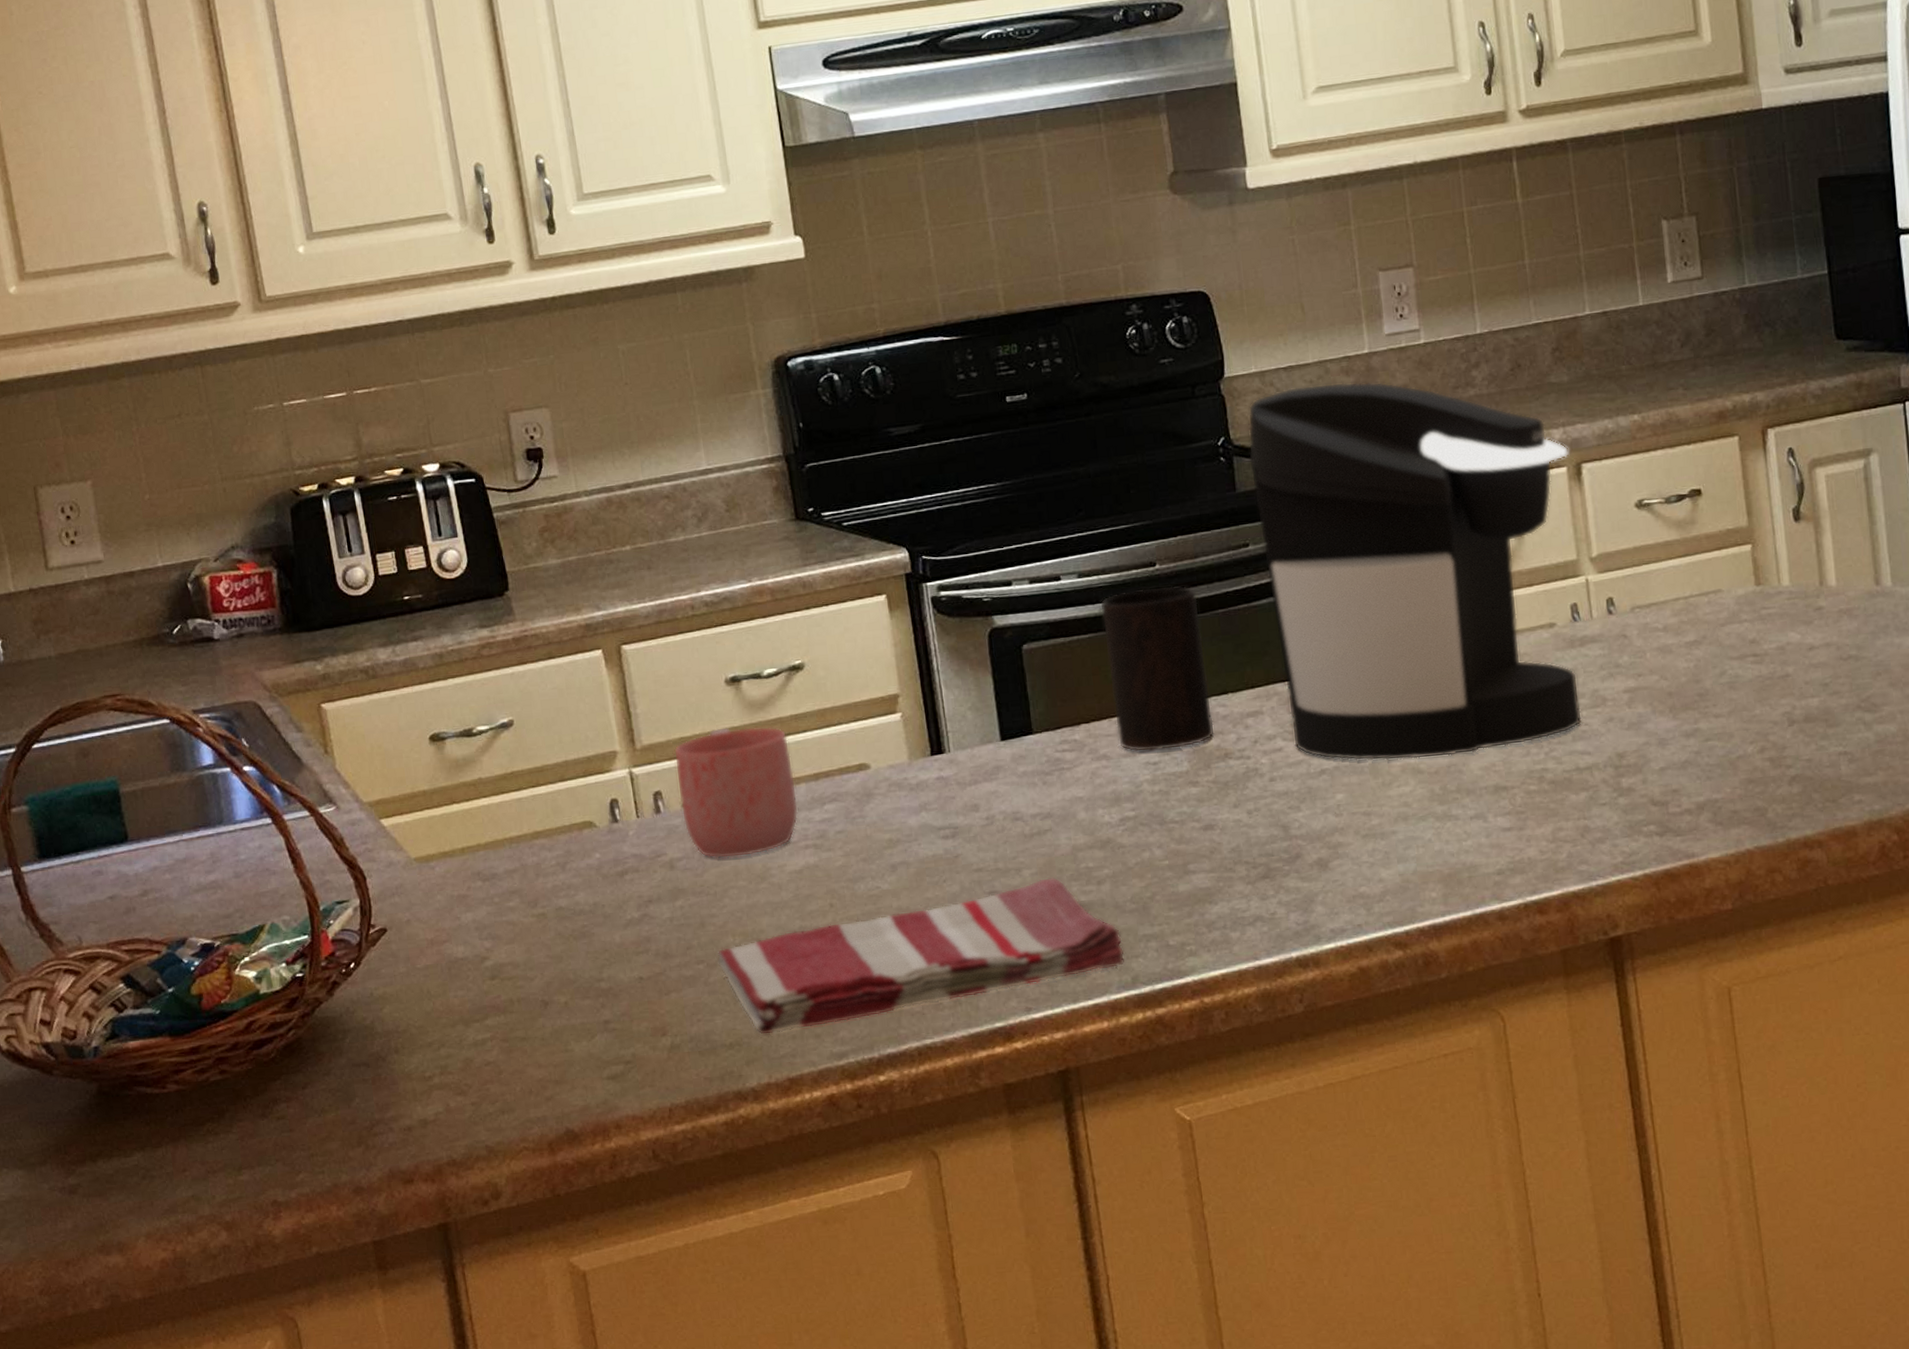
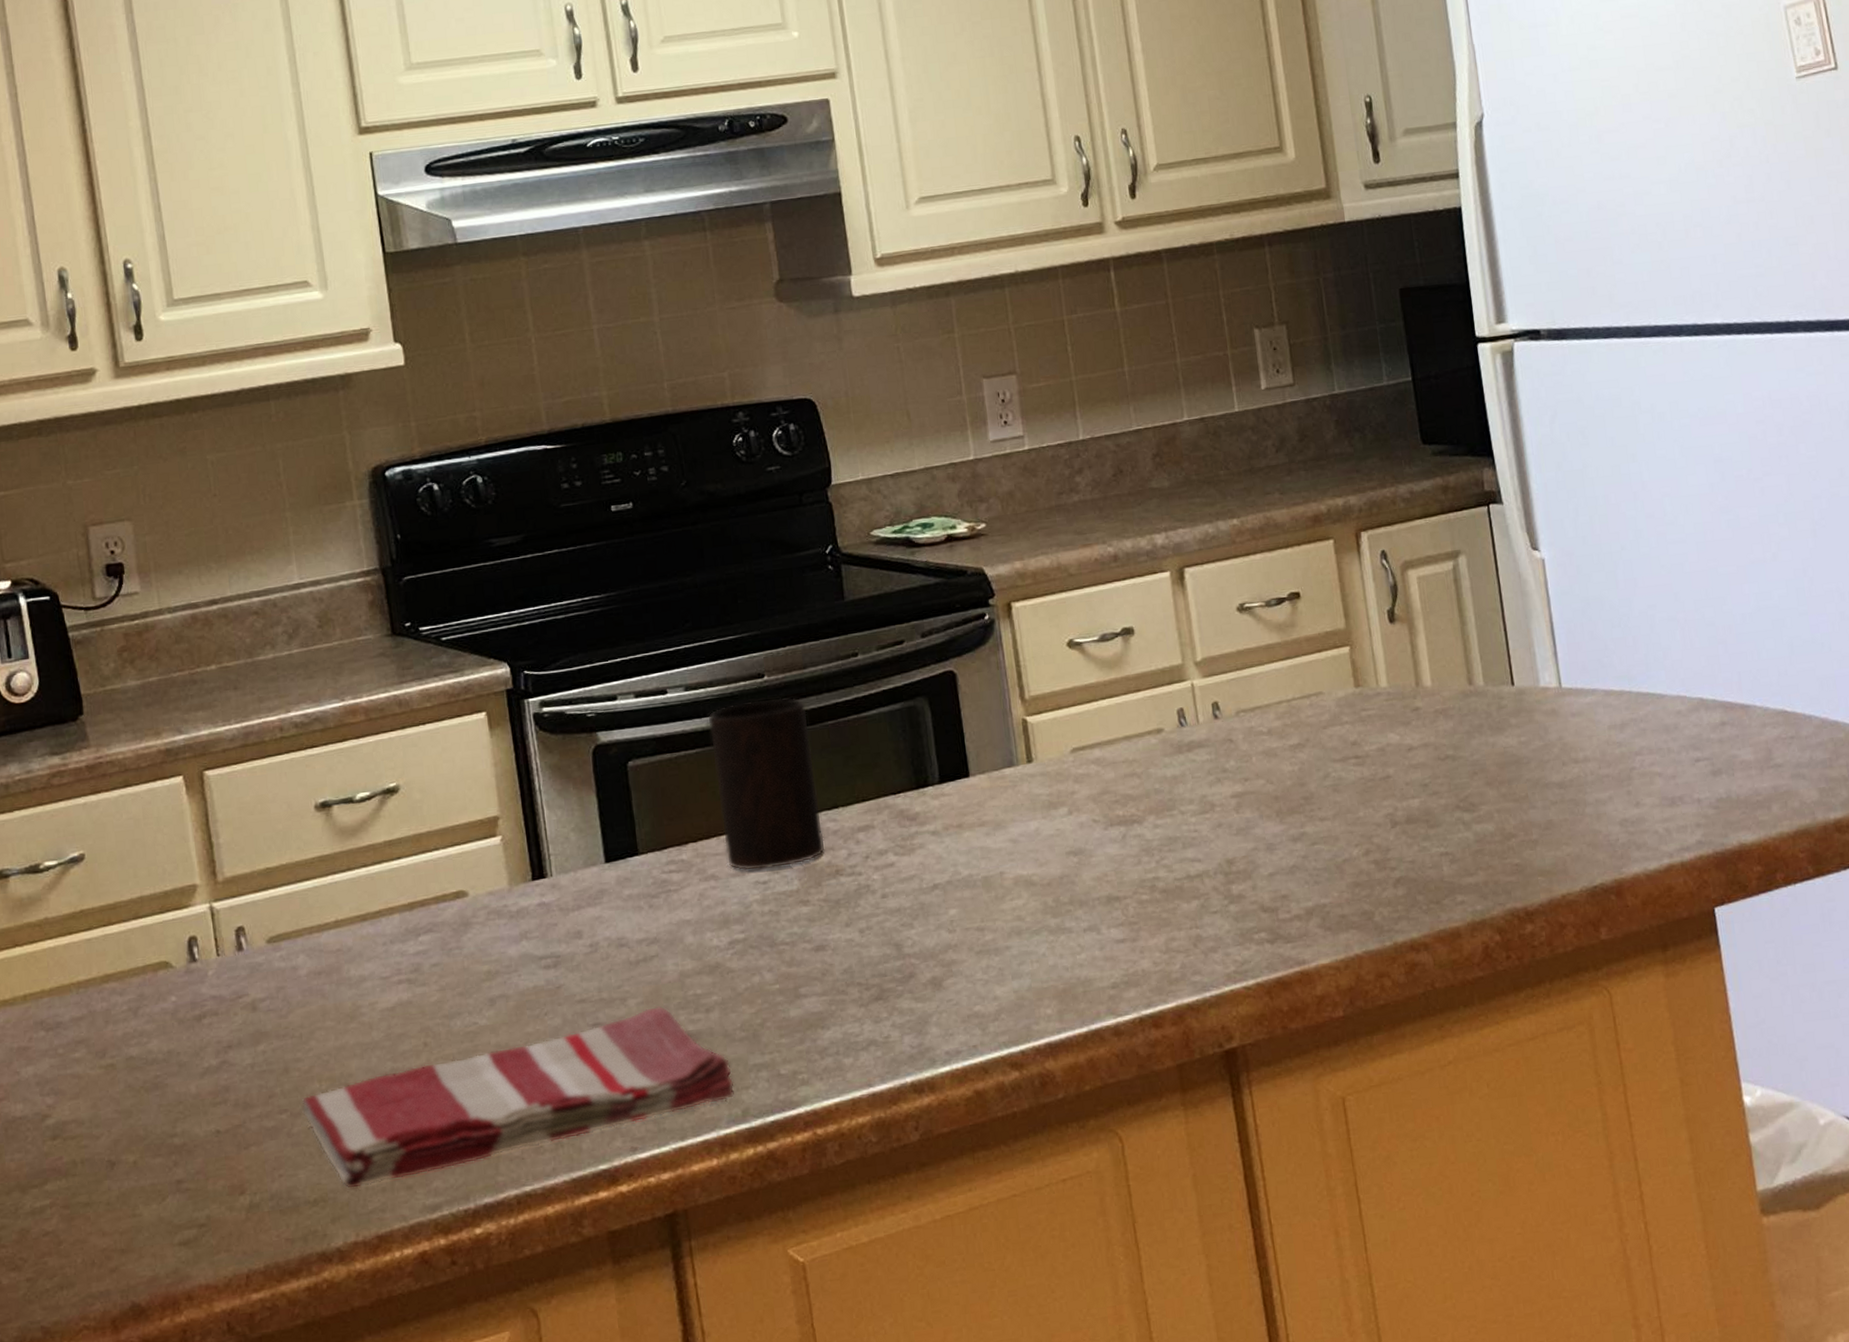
mug: present [673,726,799,859] -> none [258,854,392,998]
coffee maker: present [1248,382,1582,761] -> none [856,488,1191,874]

